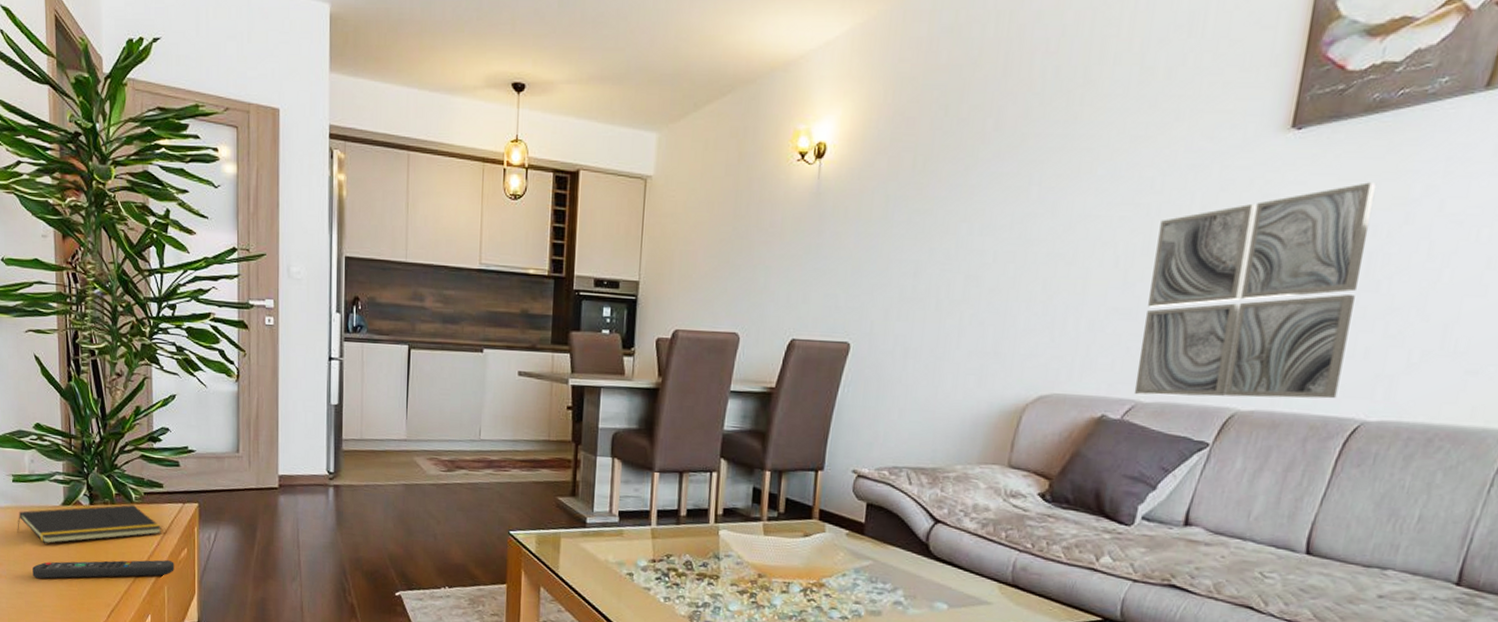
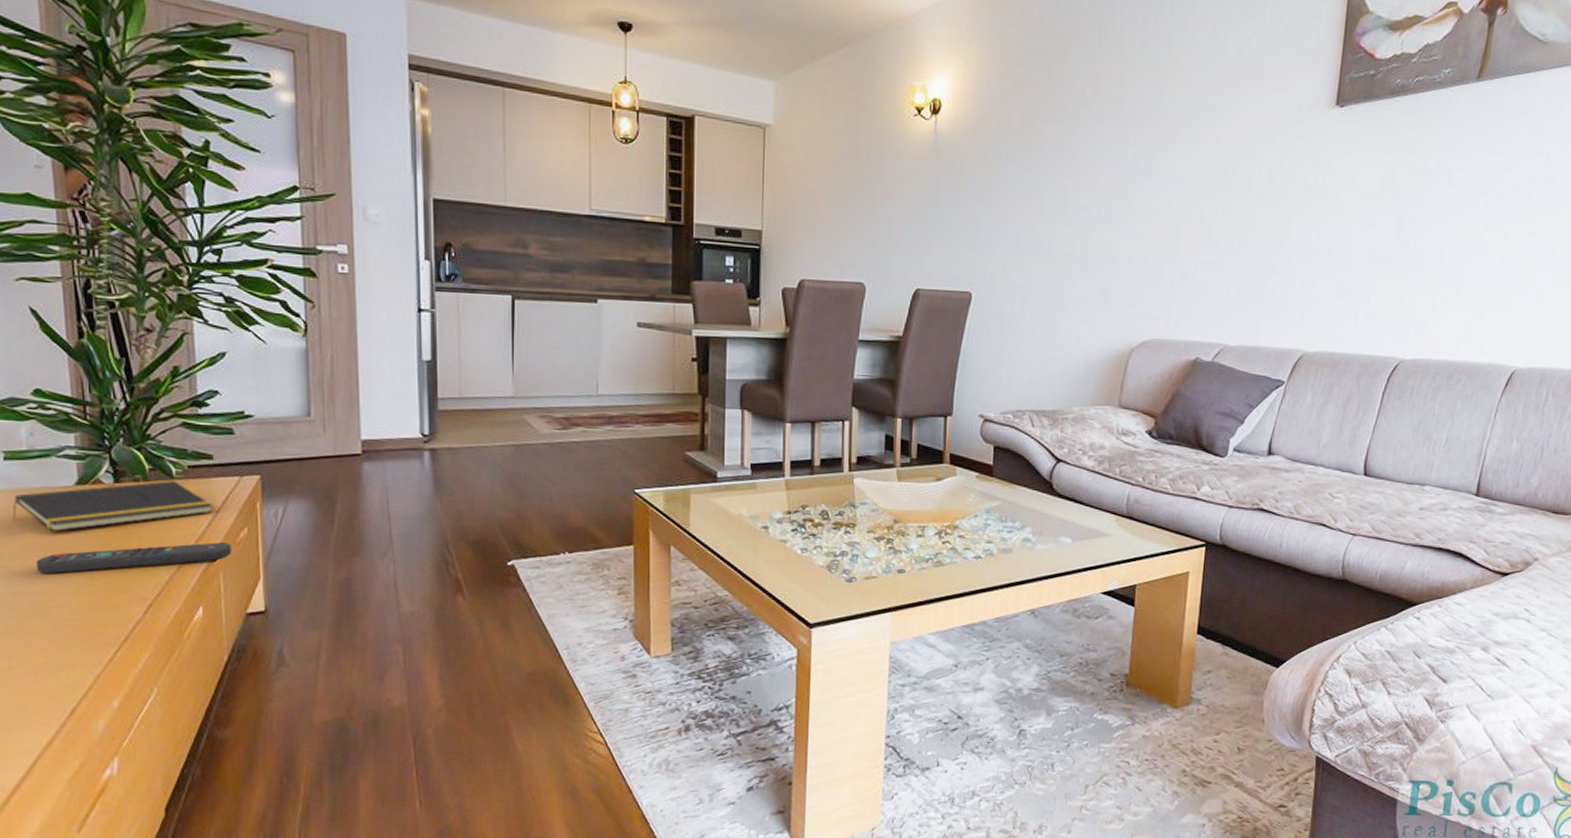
wall art: present [1133,182,1377,399] -> none [1221,155,1402,341]

